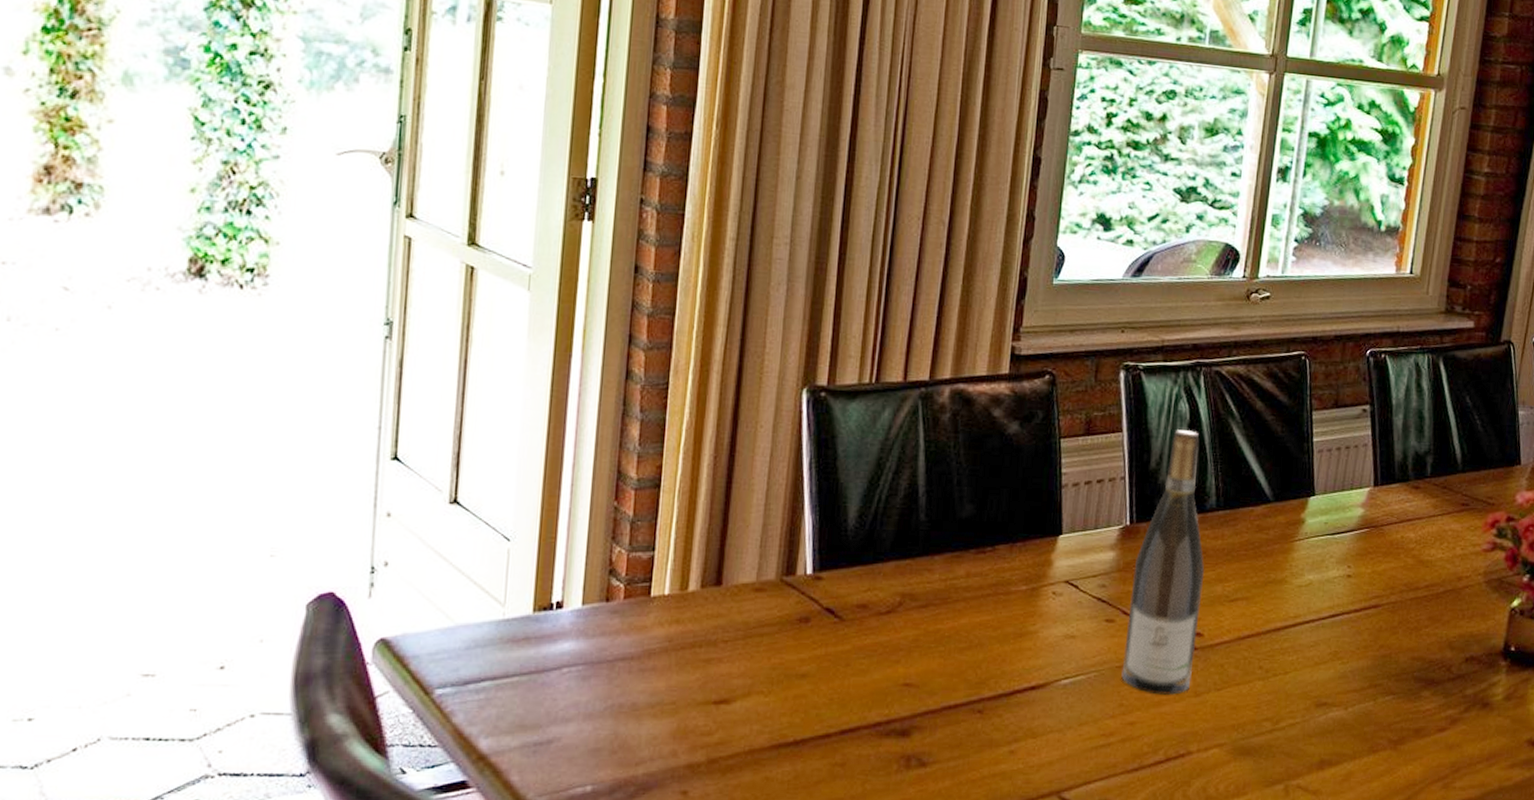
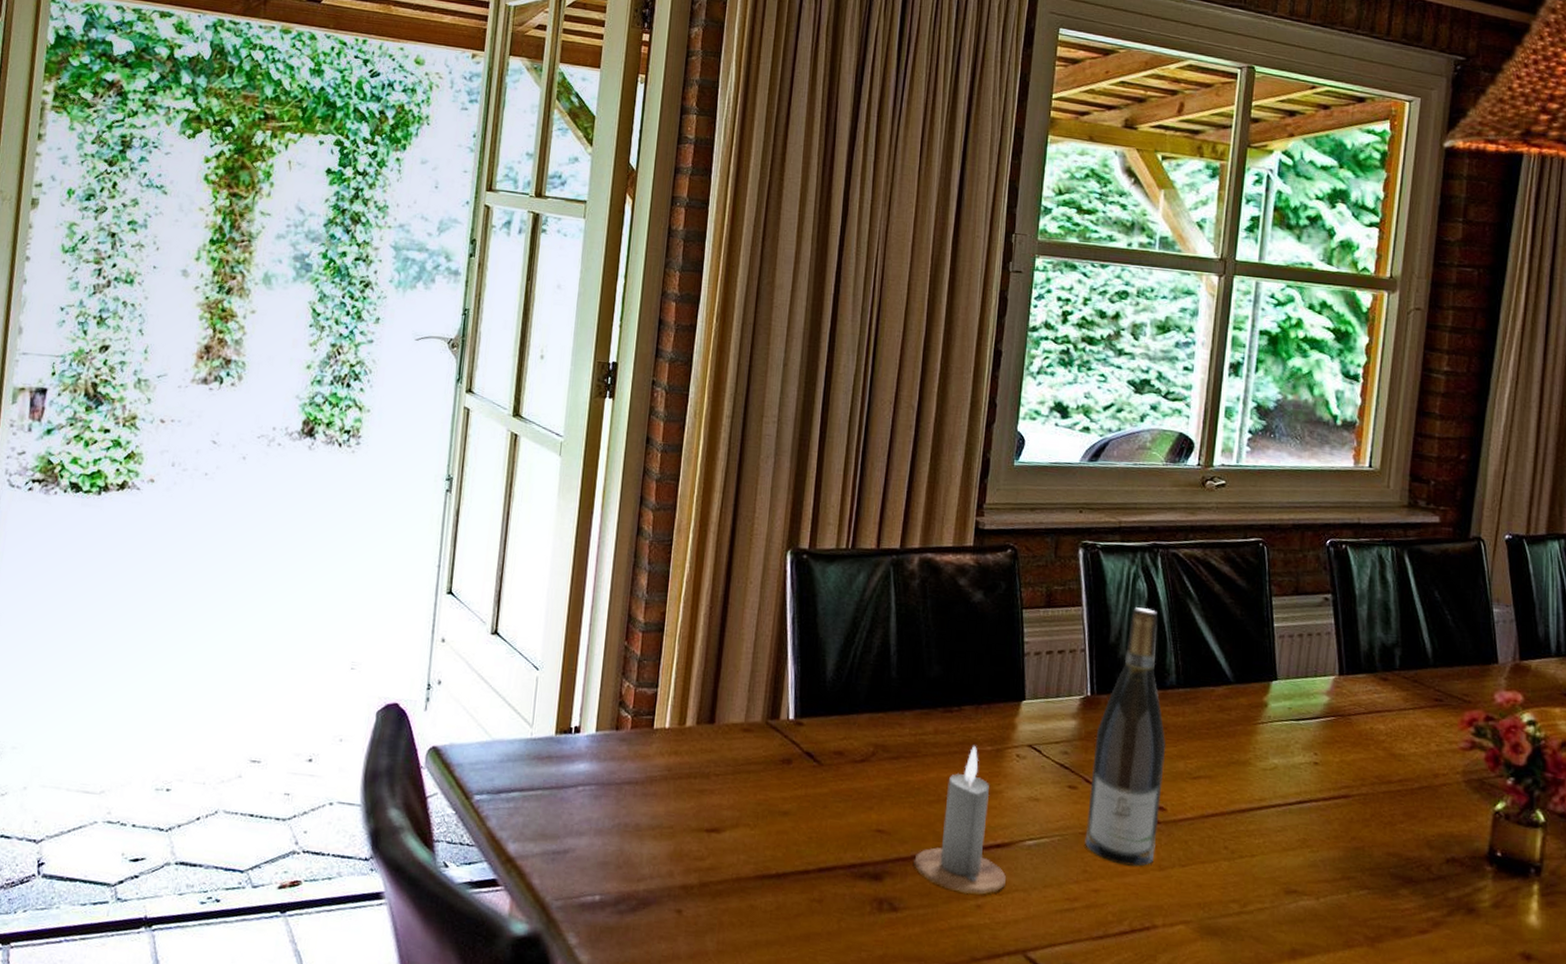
candle: none [944,587,1040,741] -> present [914,746,1006,895]

